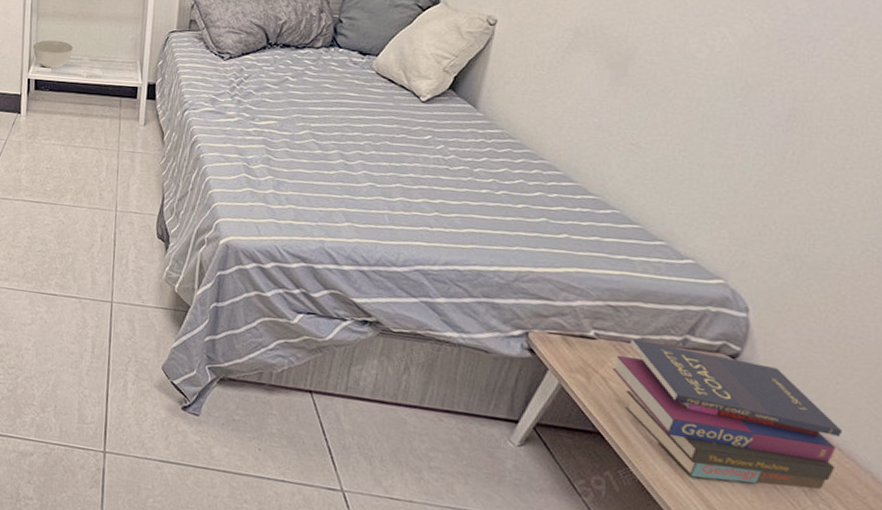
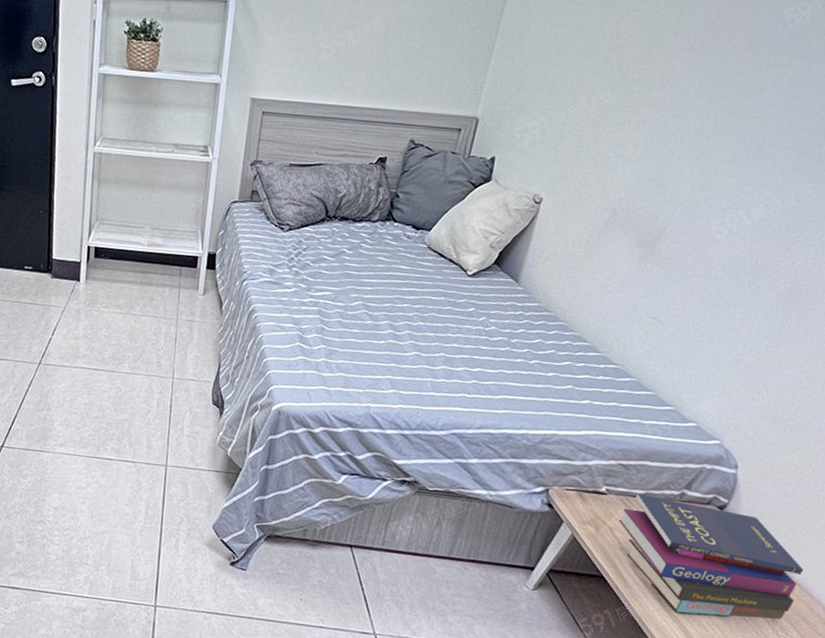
bowl: present [33,40,73,70] -> none [94,207,134,238]

